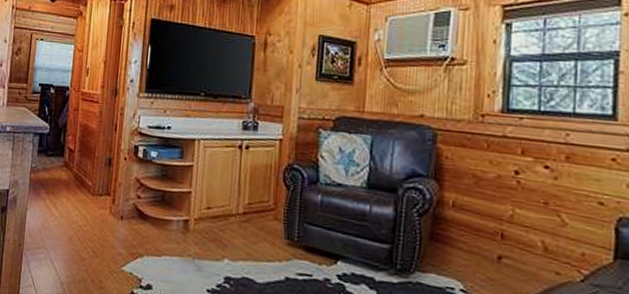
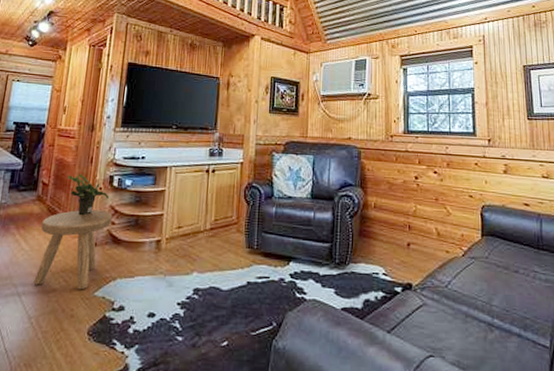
stool: none [64,180,138,263] -> present [33,210,113,290]
potted plant: none [93,141,135,187] -> present [68,174,110,216]

